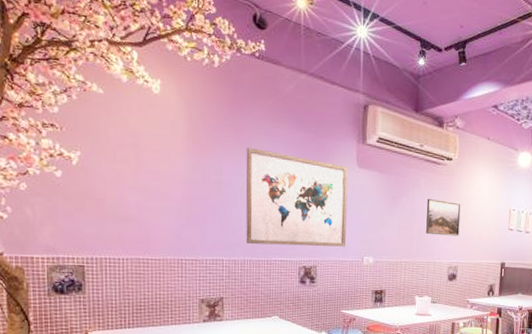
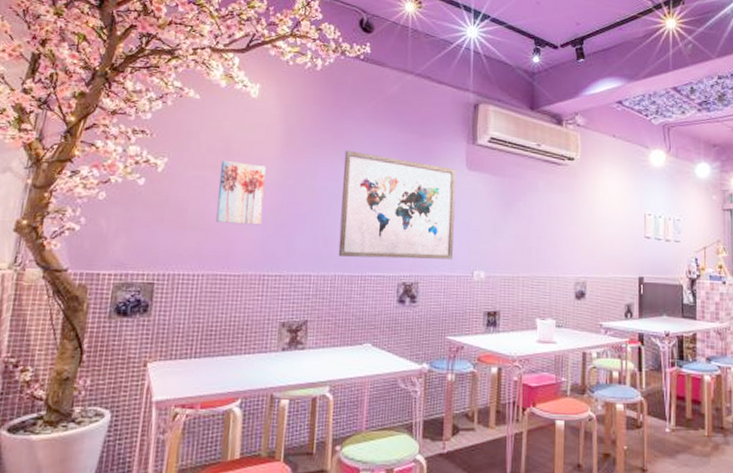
wall art: none [131,155,175,216] -> present [216,161,266,225]
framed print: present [426,198,461,237] -> none [546,202,587,246]

